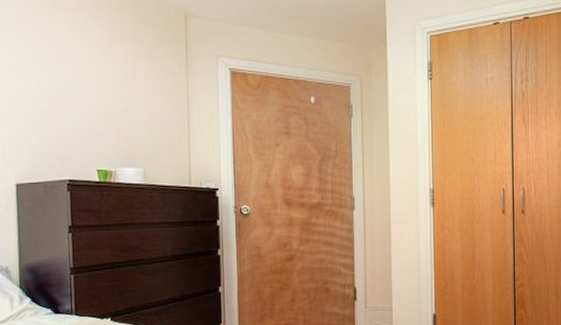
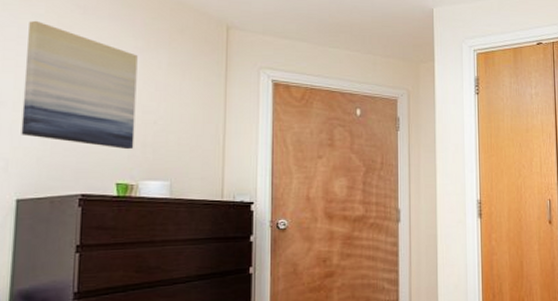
wall art: none [10,14,110,138] -> present [21,20,138,150]

